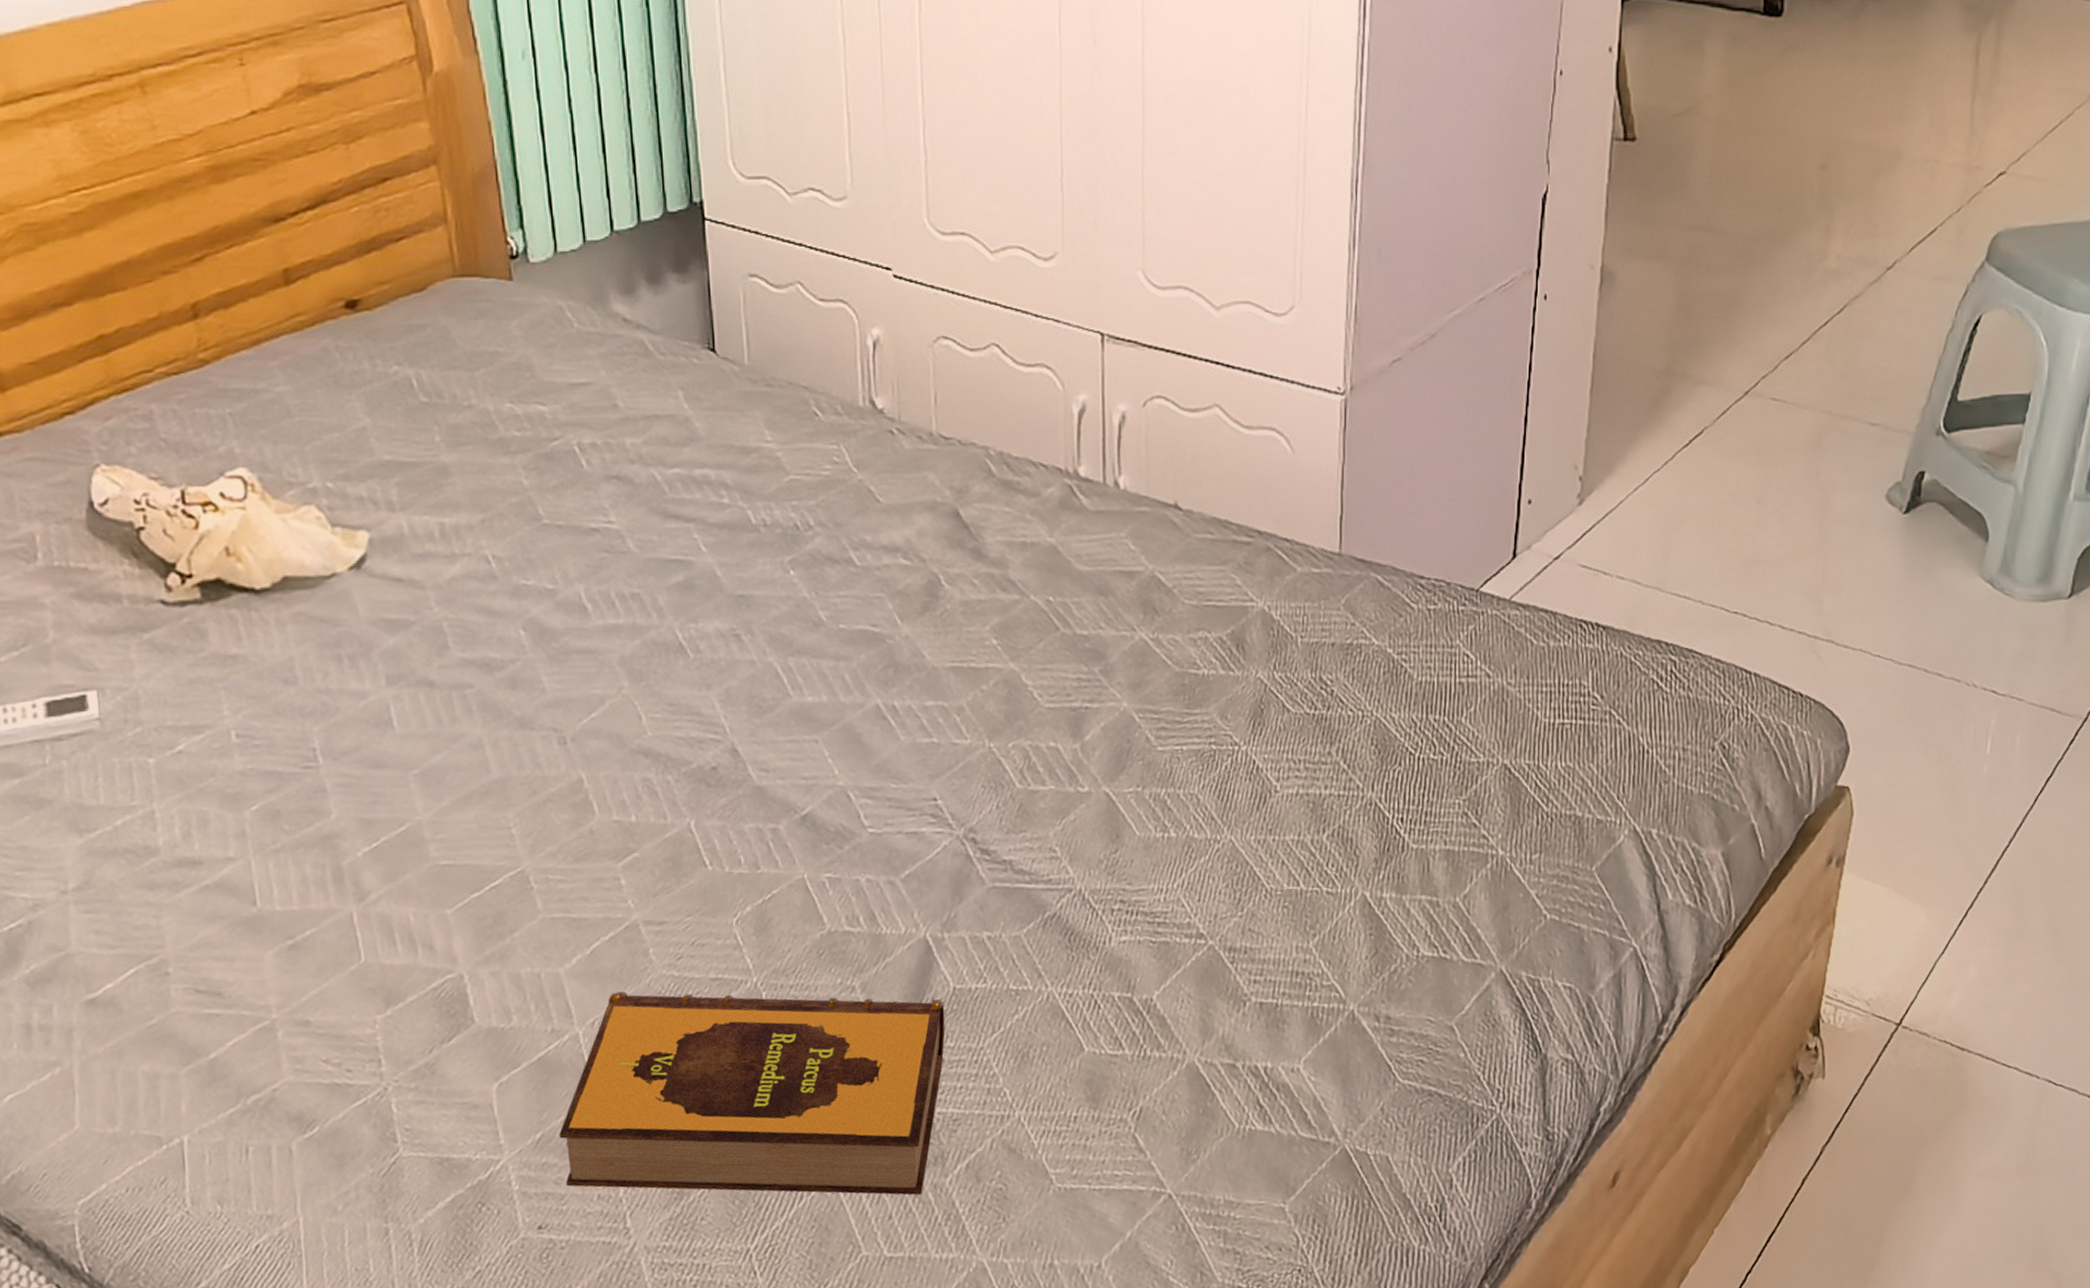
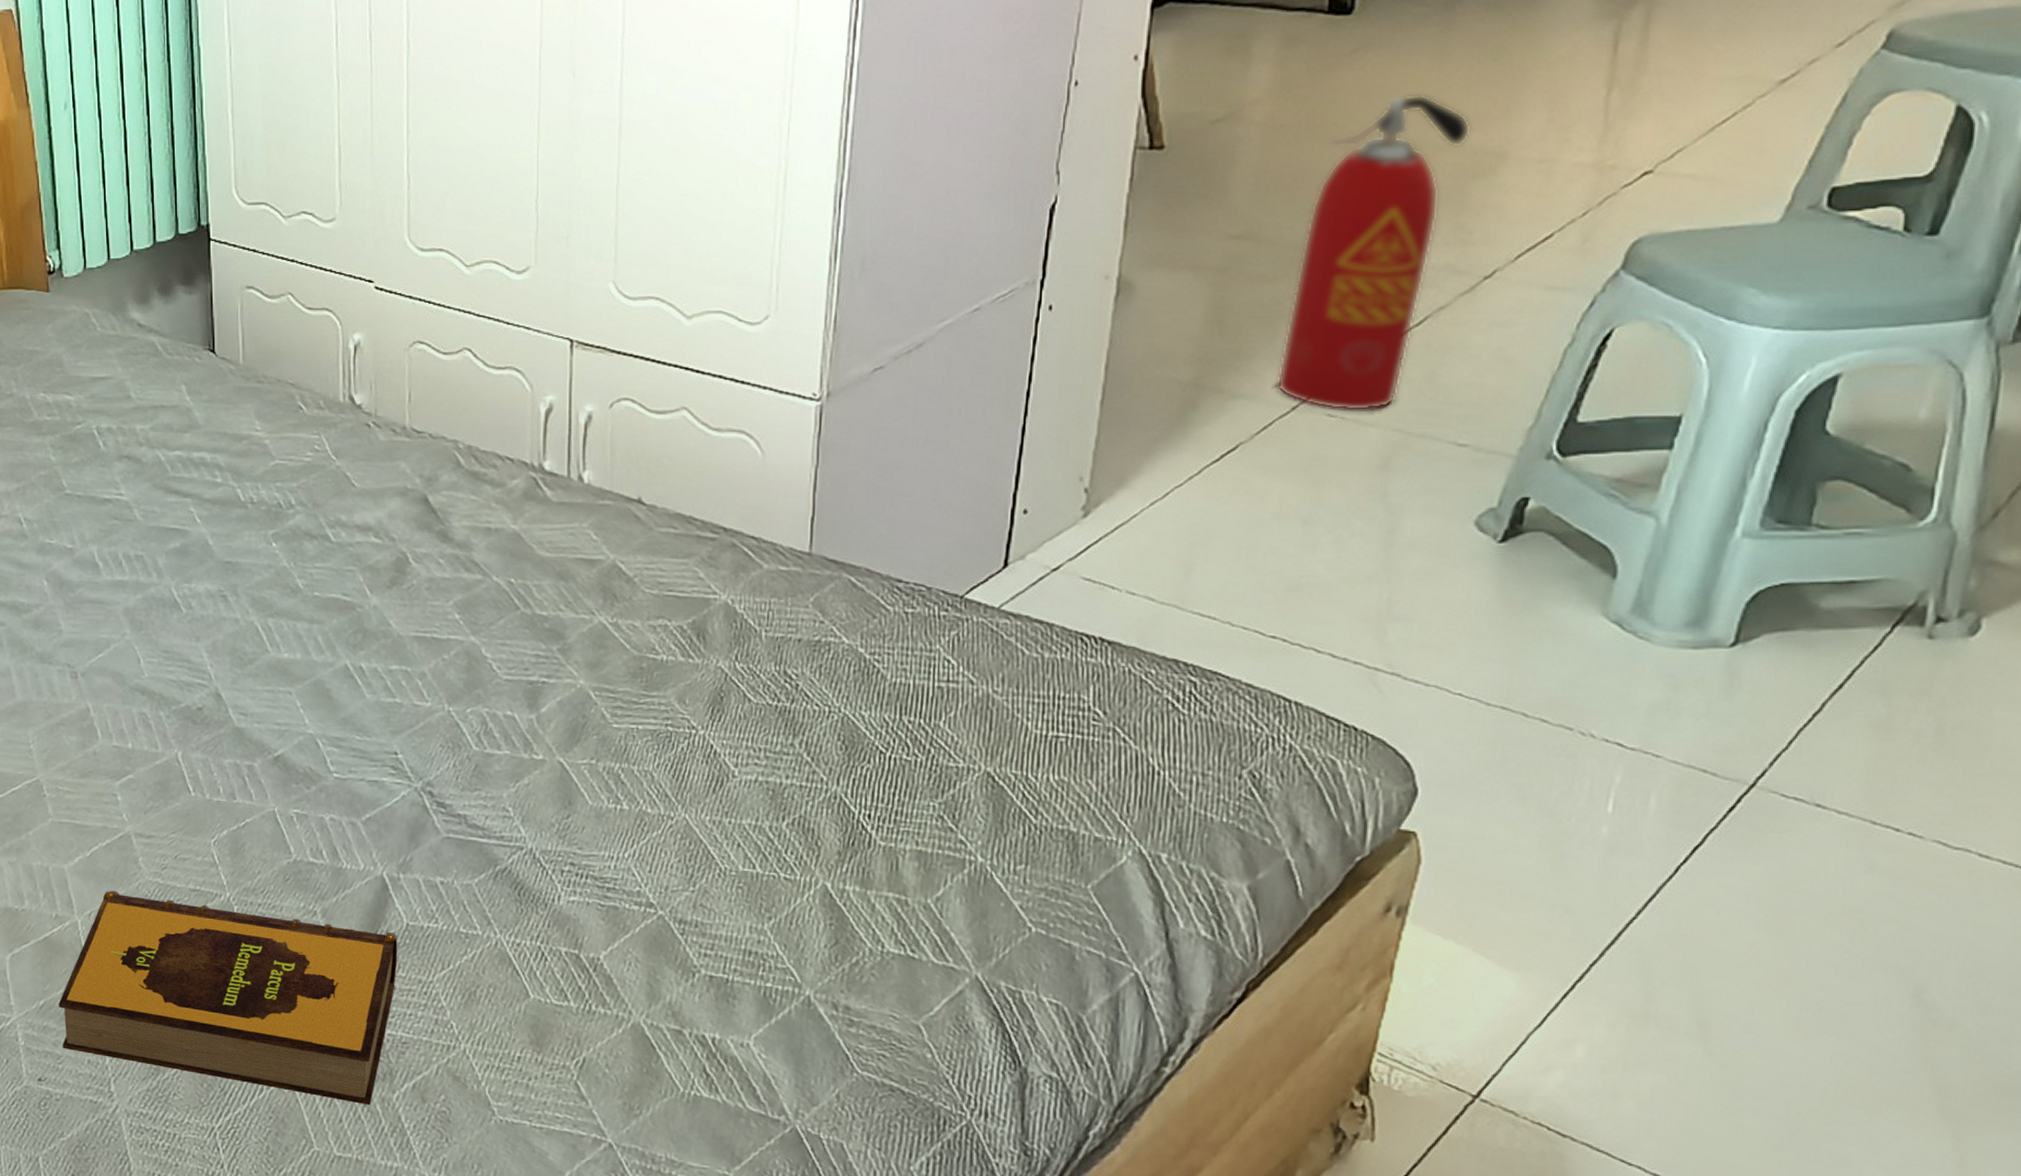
fire extinguisher: none [1732,96,1874,396] -> present [1276,95,1471,412]

